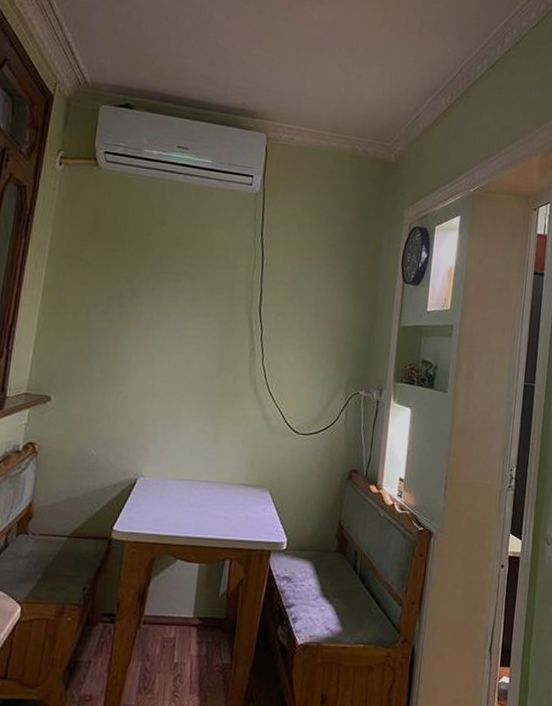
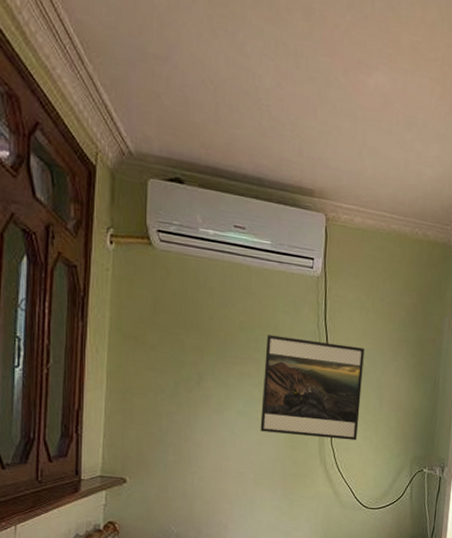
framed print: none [189,250,301,360] -> present [260,334,364,441]

